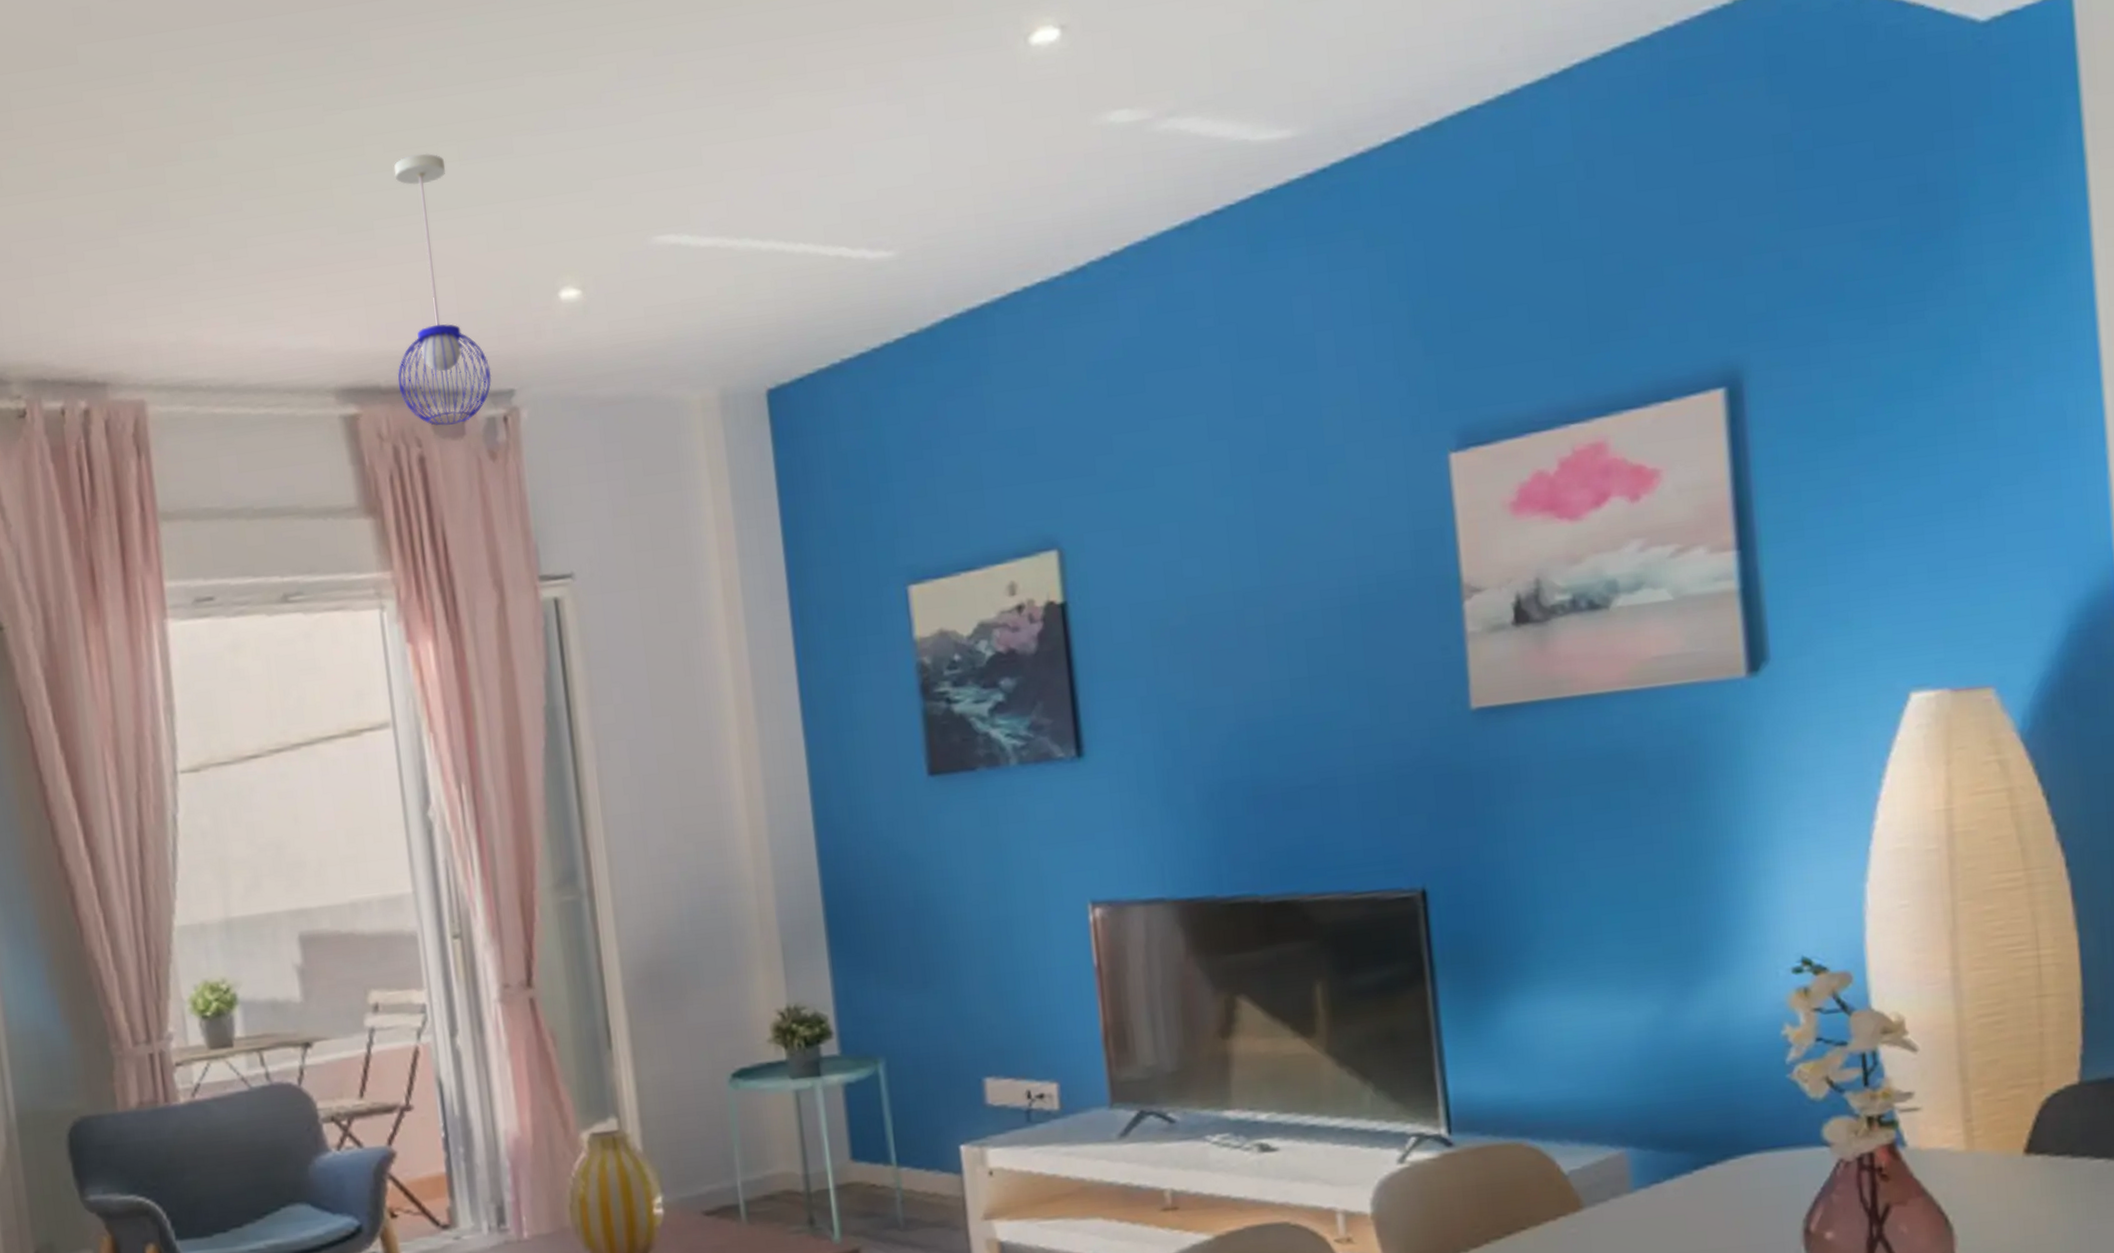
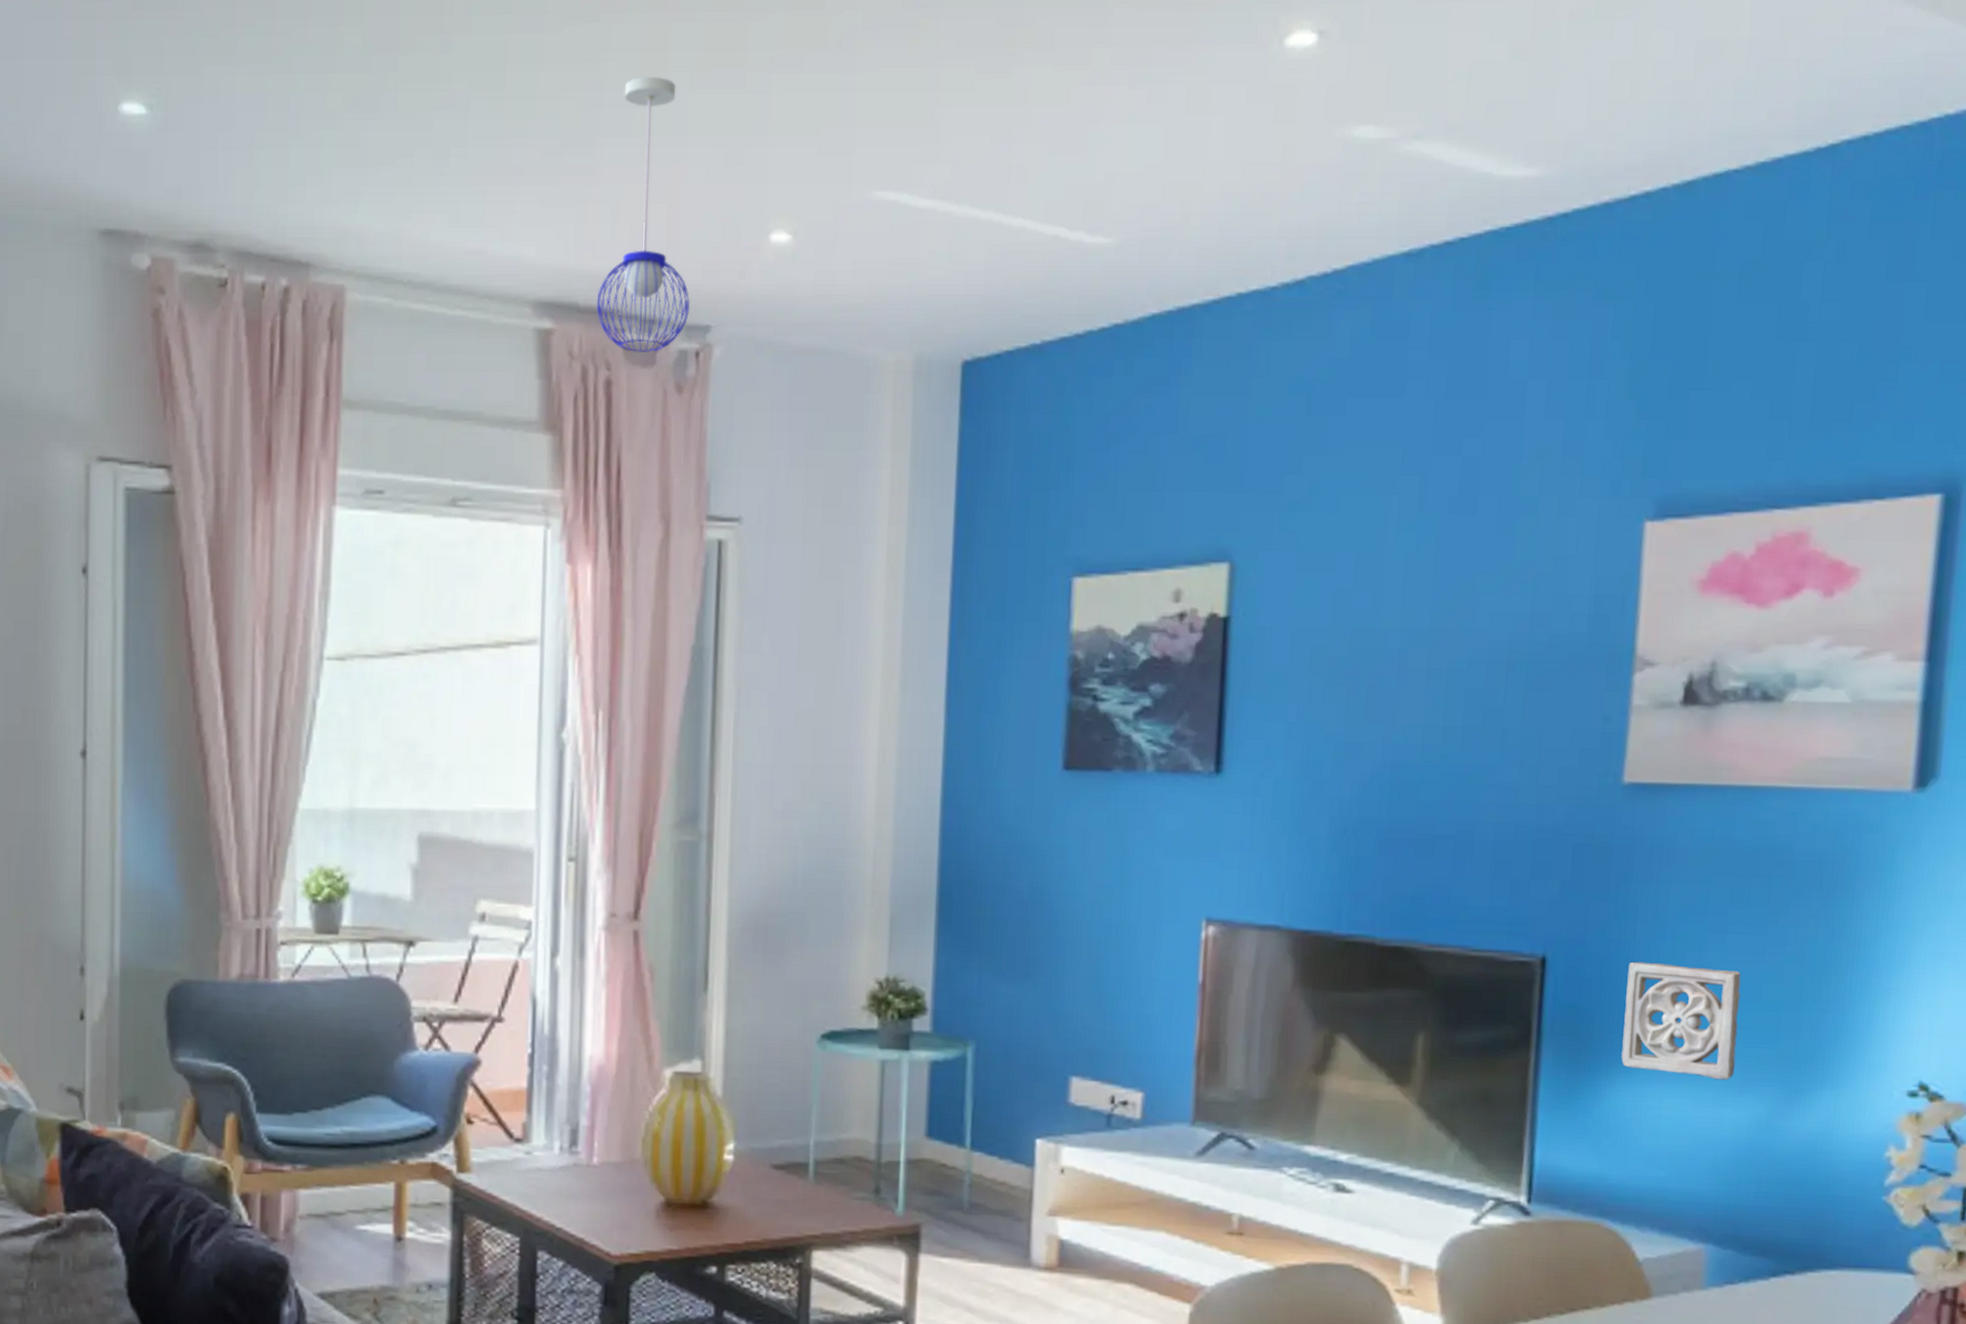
wall ornament: none [1506,876,1625,986] -> present [1621,961,1741,1080]

